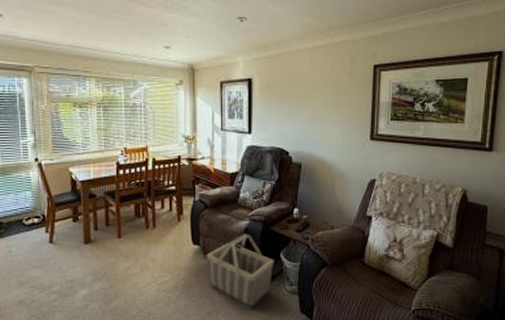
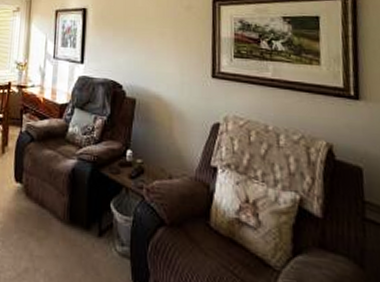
basket: present [206,232,274,309] -> none [28,173,103,271]

